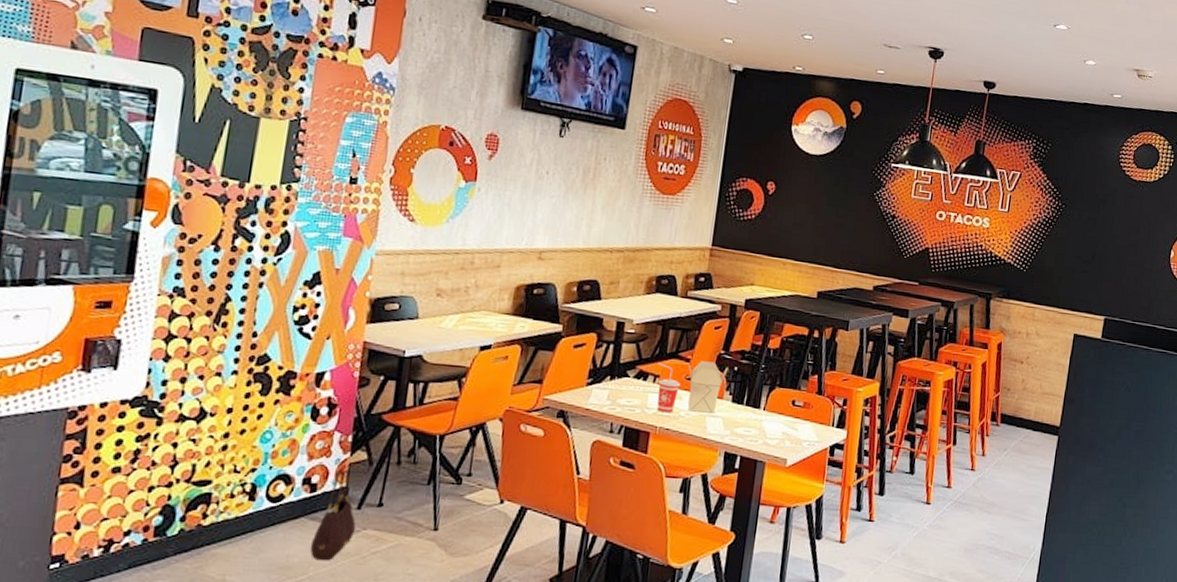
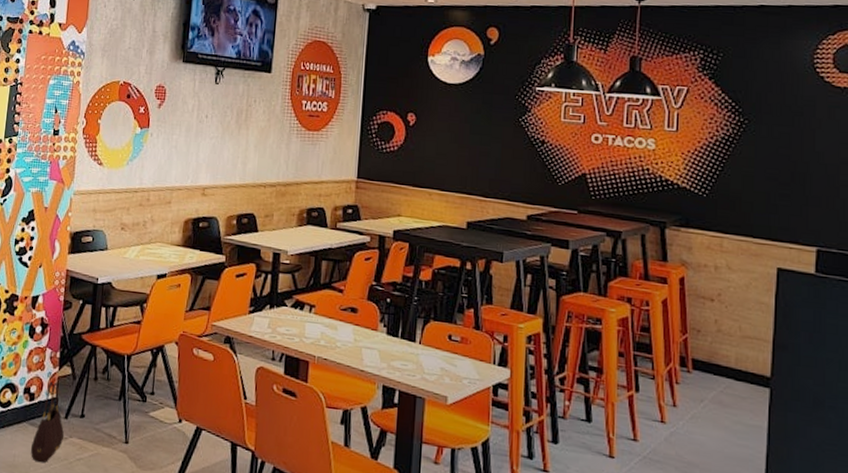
beverage cup: present [657,362,681,413] -> none [312,292,336,343]
takeout container: present [687,361,729,414] -> none [341,292,381,346]

